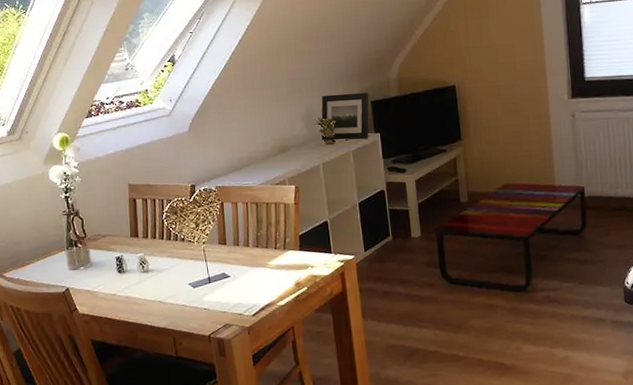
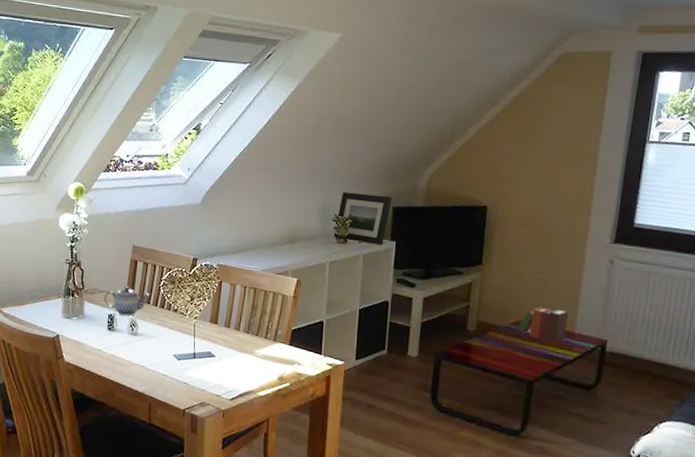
teapot: none [109,226,154,256] -> present [104,286,150,316]
books: none [504,166,548,199] -> present [516,306,568,344]

